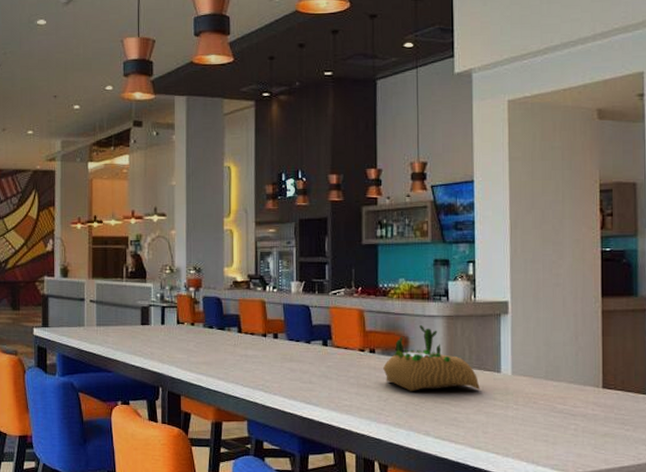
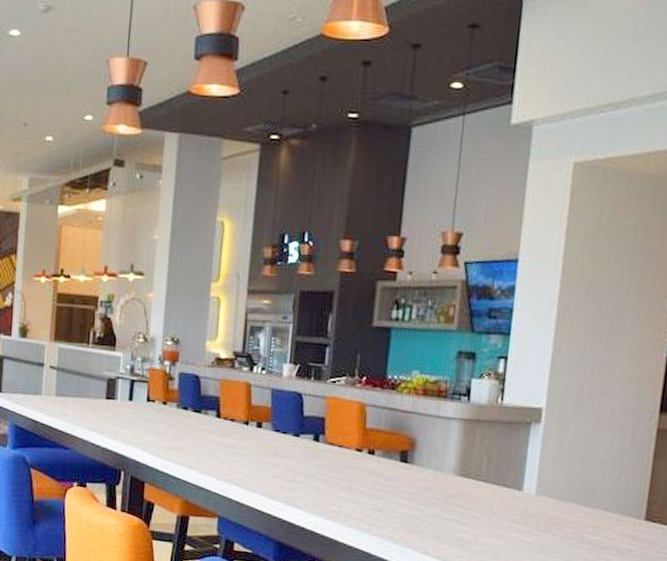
succulent planter: present [383,324,480,391] -> none [382,426,496,508]

